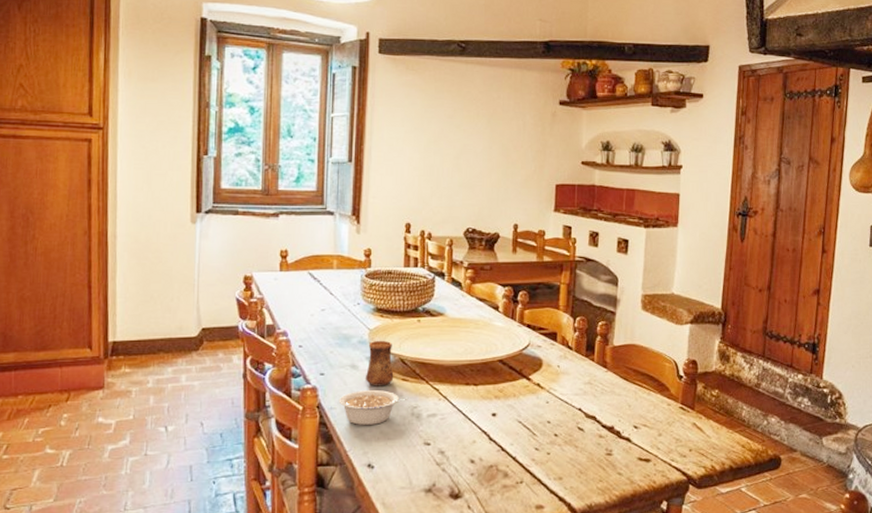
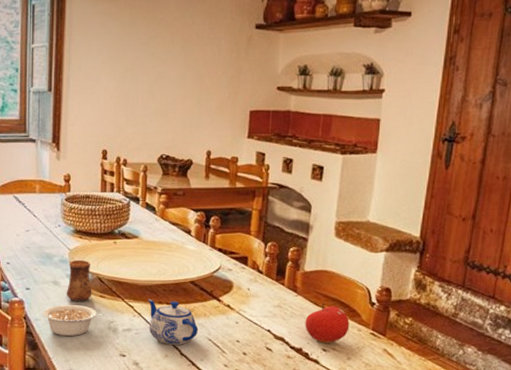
teapot: none [454,380,508,429] -> present [148,298,199,345]
fruit: none [616,377,659,420] -> present [305,302,350,343]

